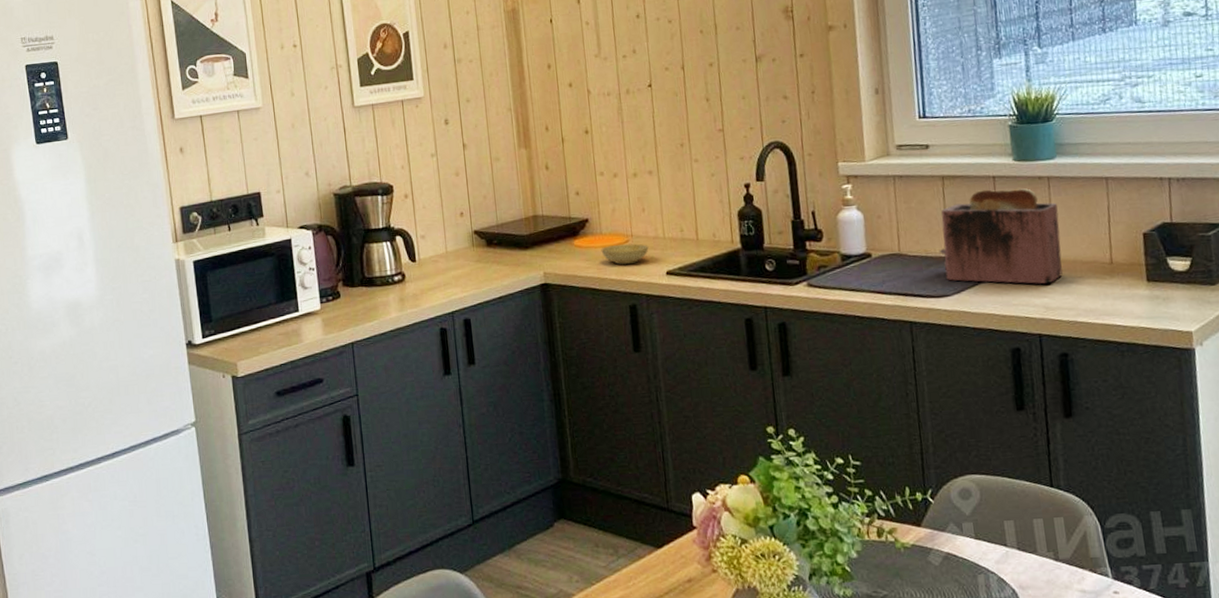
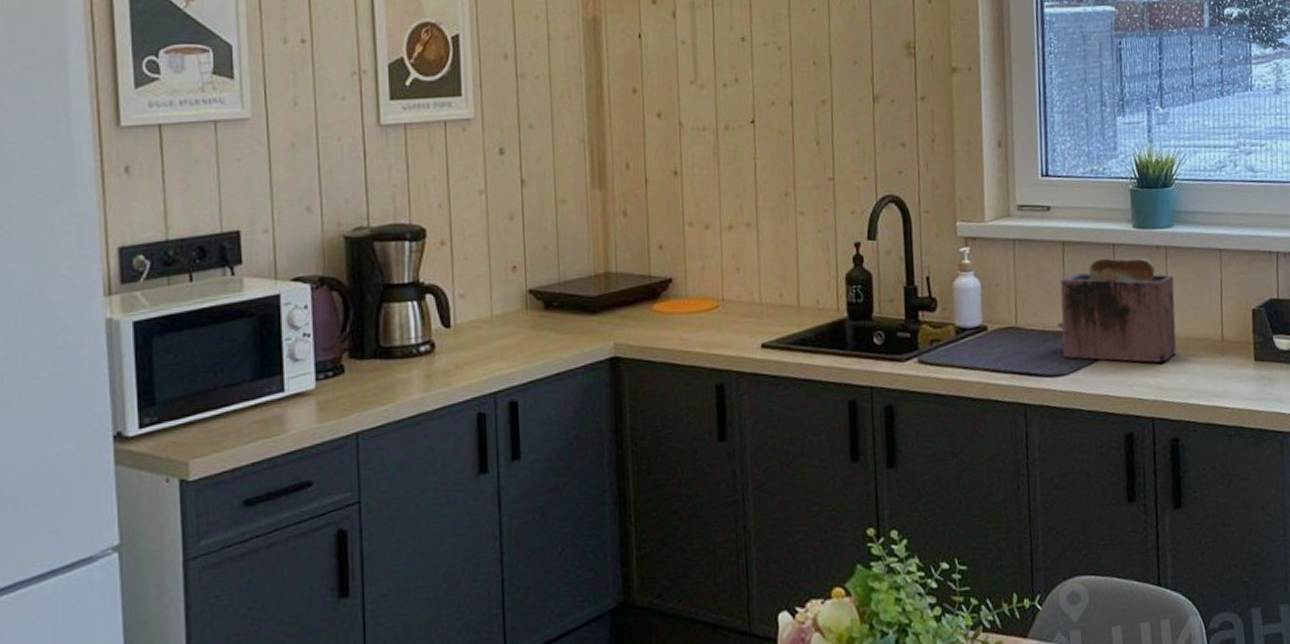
bowl: present [601,243,649,265] -> none [685,309,742,335]

